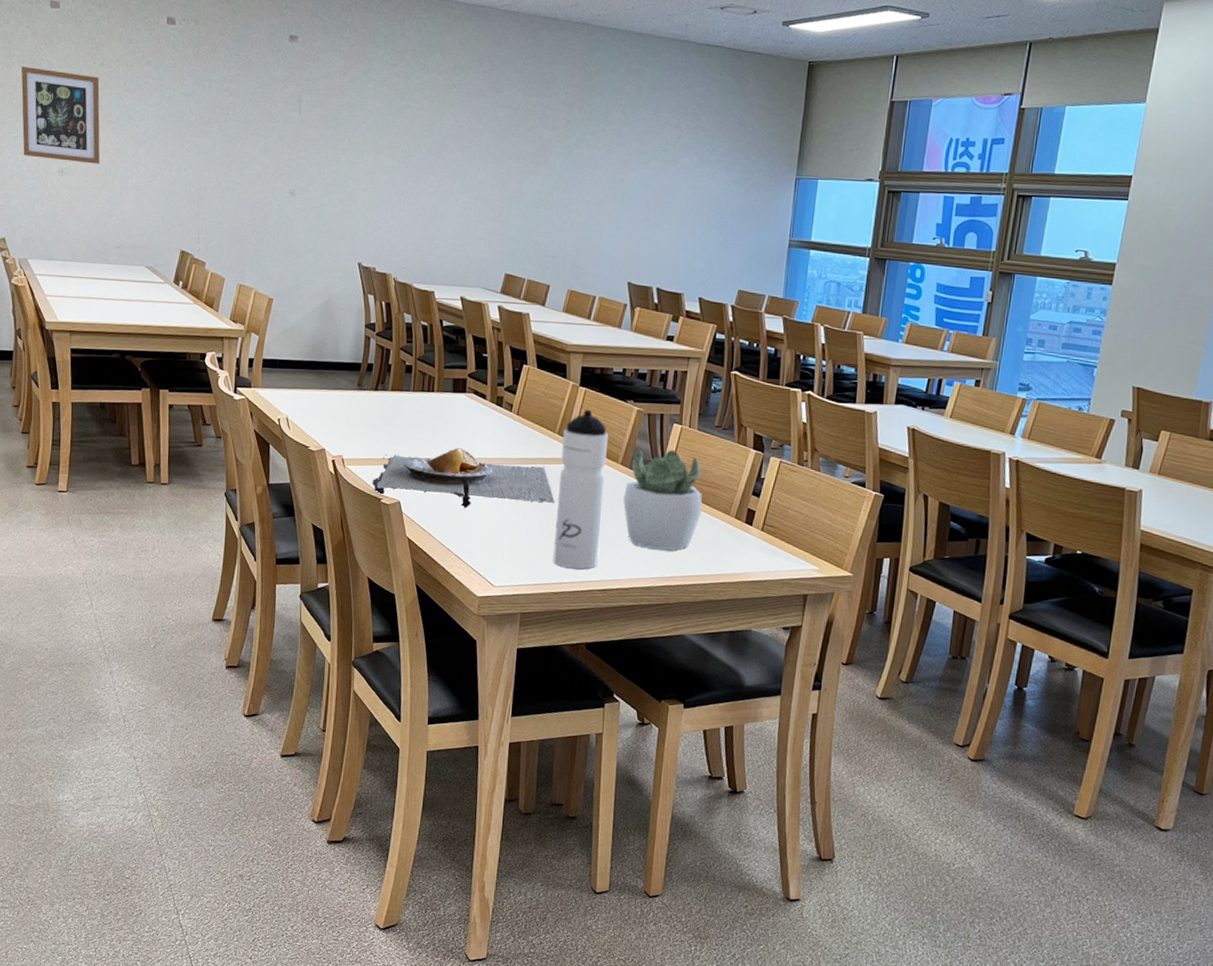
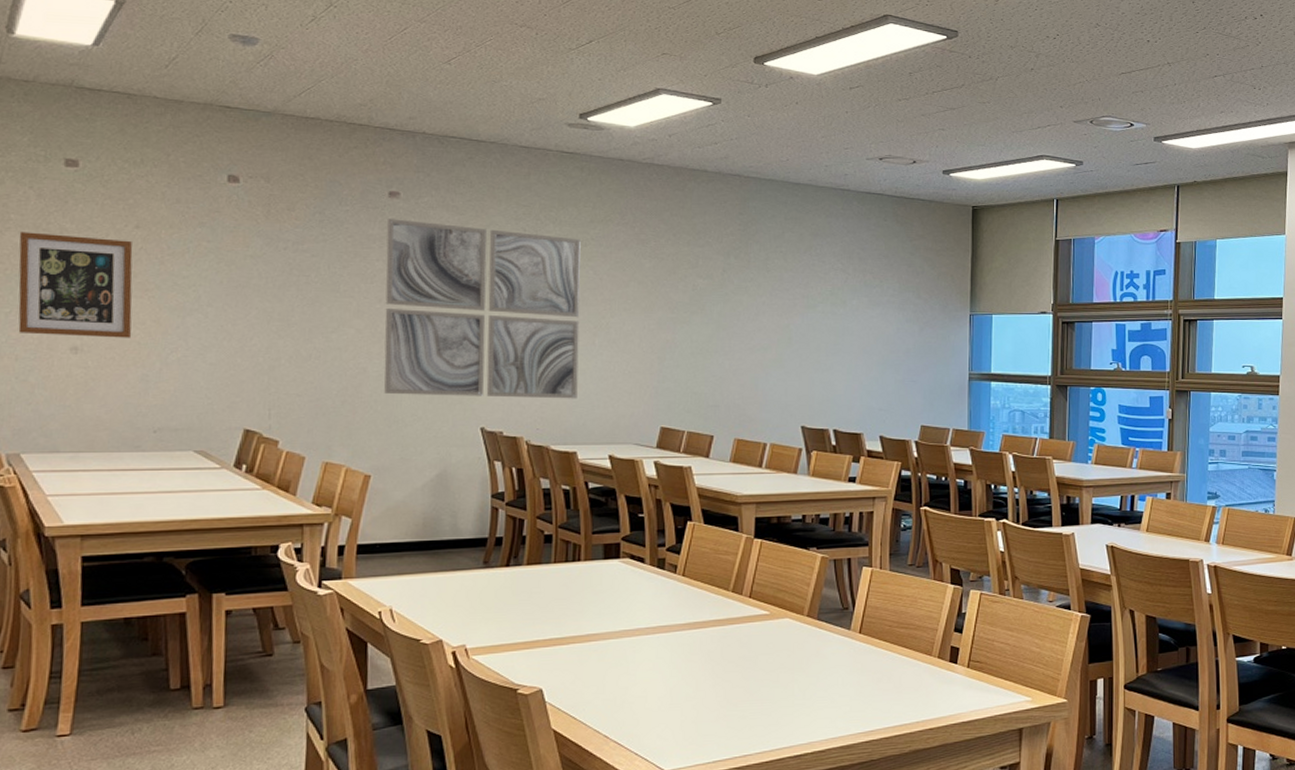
wall art: none [284,61,445,242] -> present [383,219,581,399]
plate: present [372,447,555,508] -> none [505,619,733,687]
water bottle: present [553,410,608,570] -> none [735,563,791,737]
succulent plant: present [622,449,703,550] -> none [811,594,901,704]

